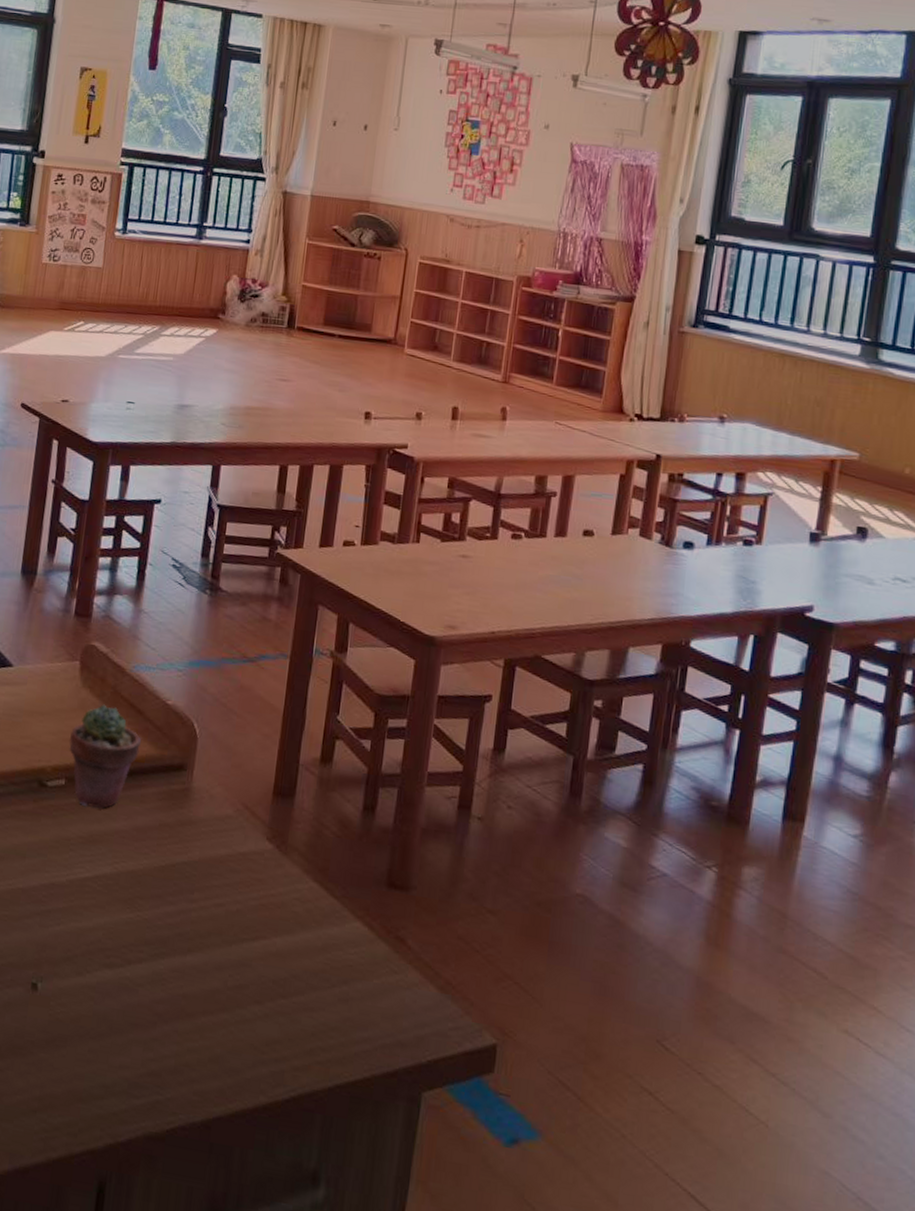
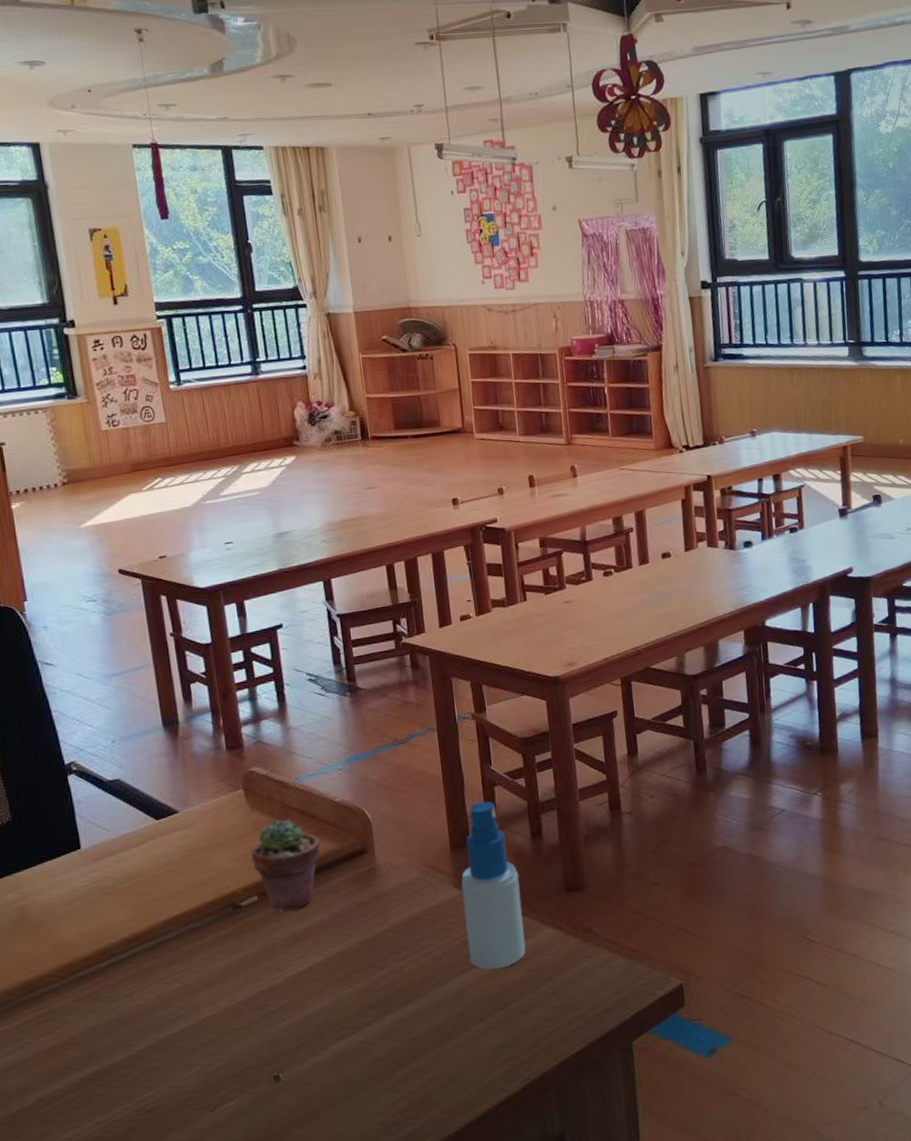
spray bottle: none [263,751,340,951] -> present [461,801,526,970]

